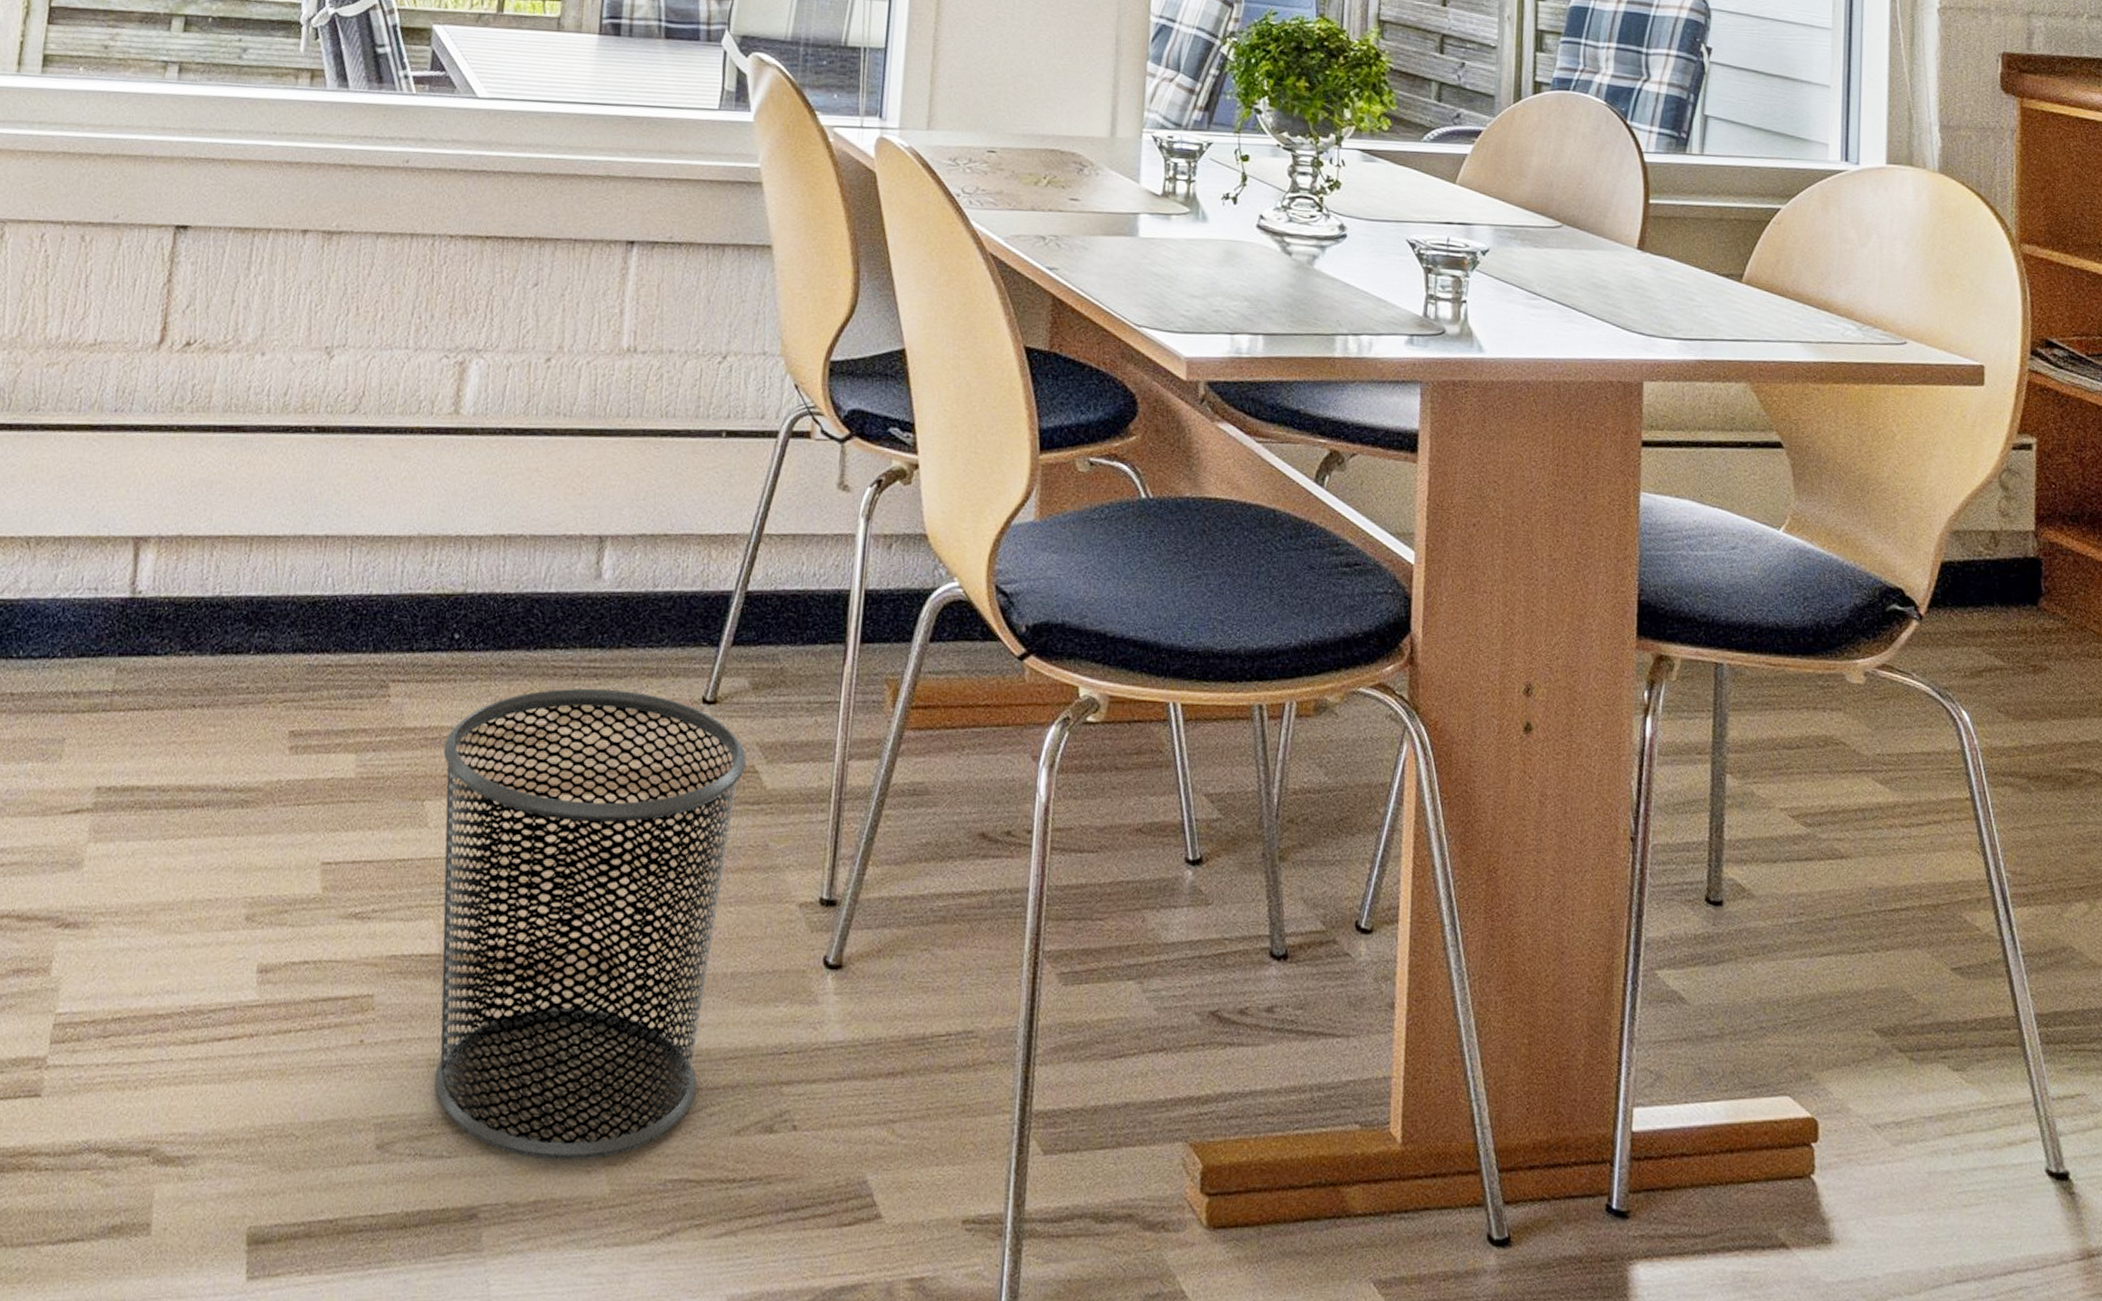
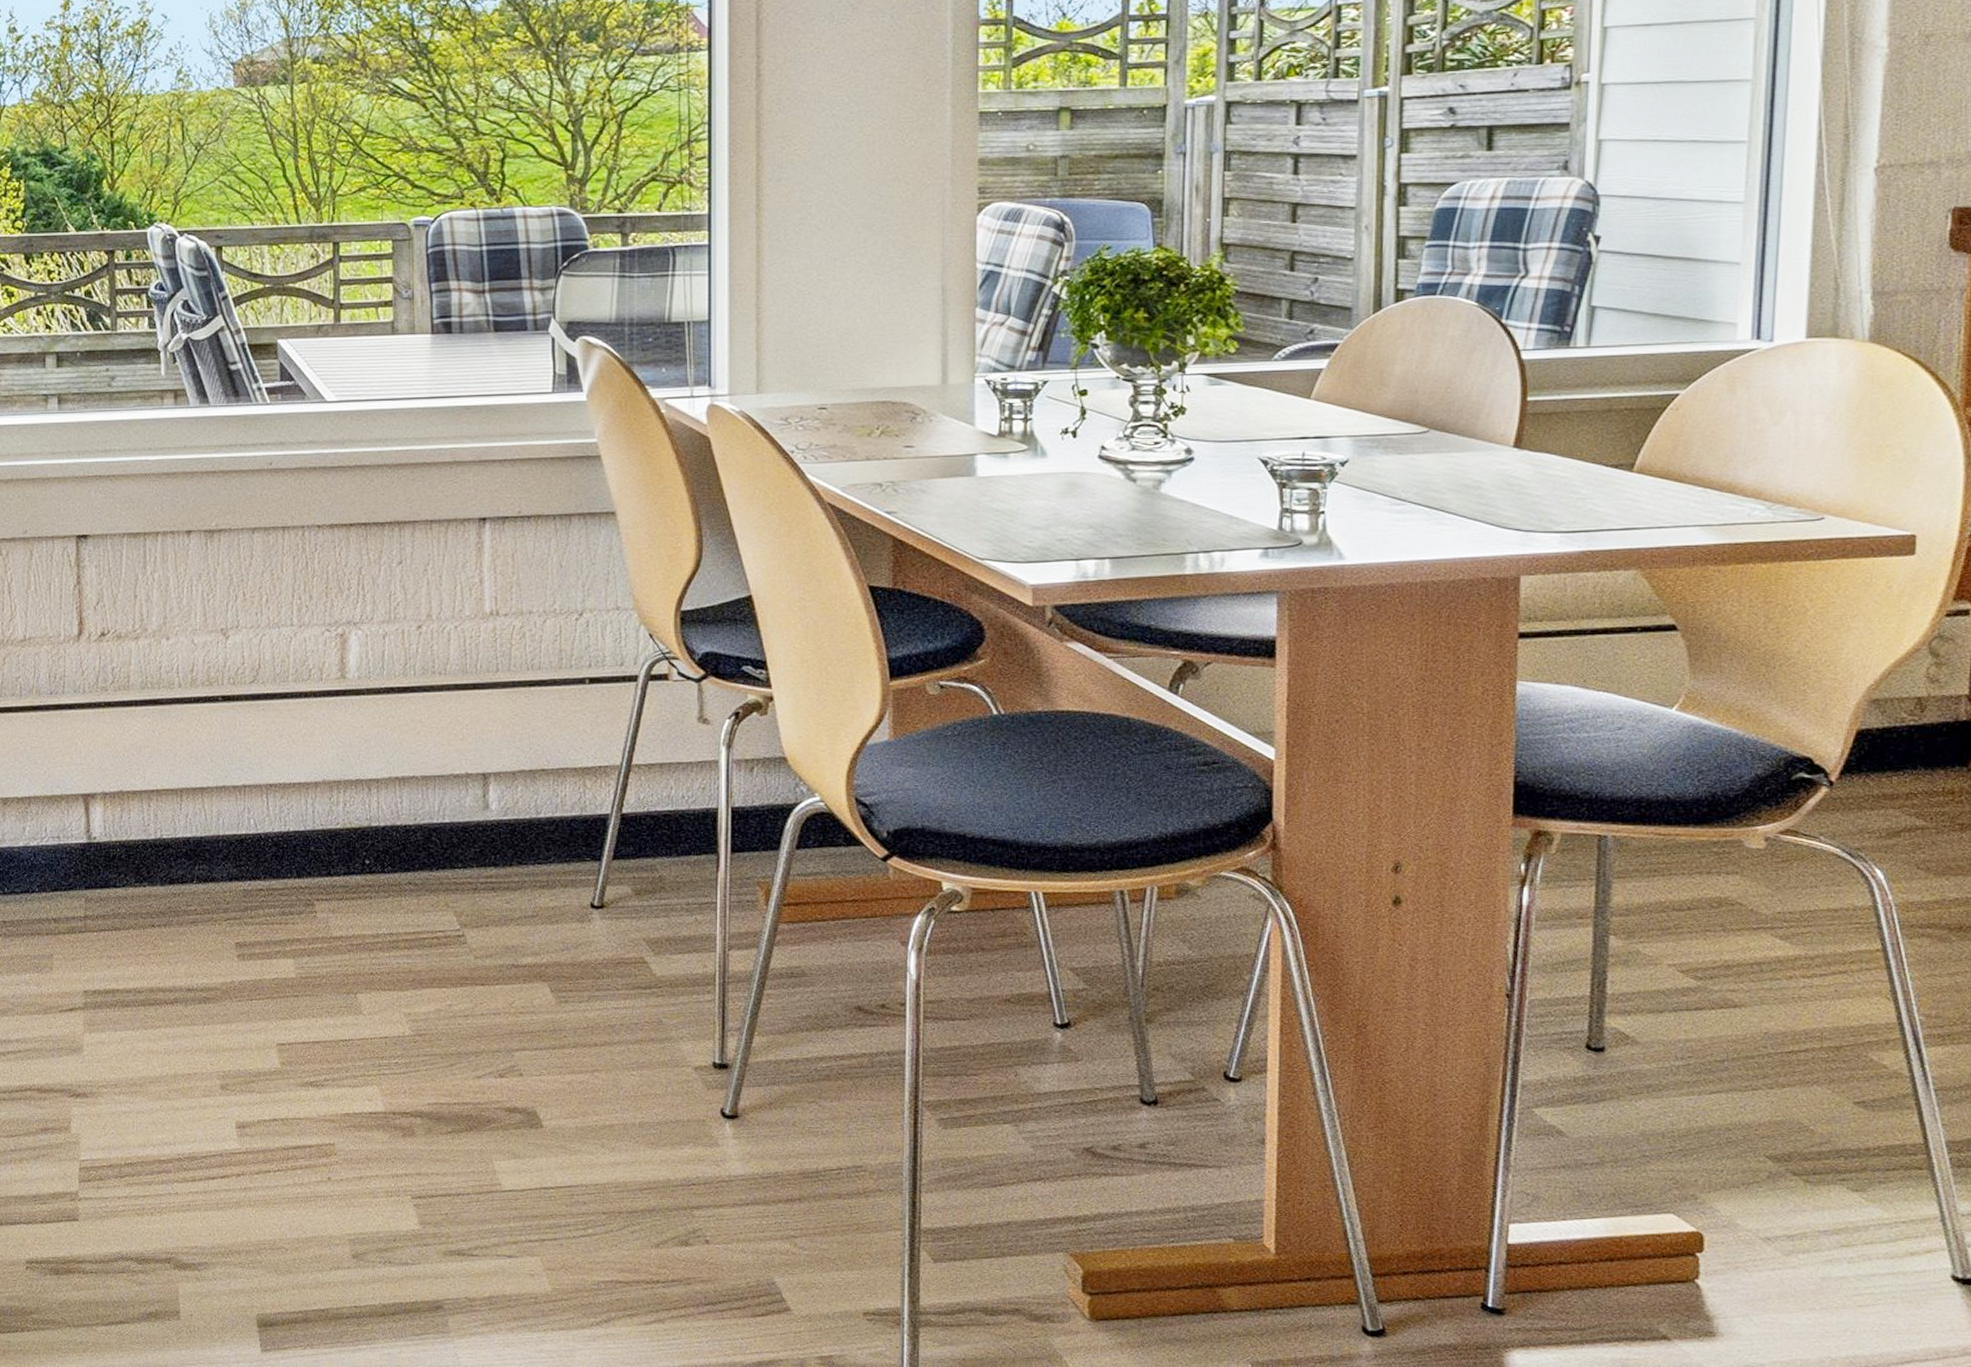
waste bin: present [434,688,746,1160] -> none [368,899,635,1266]

